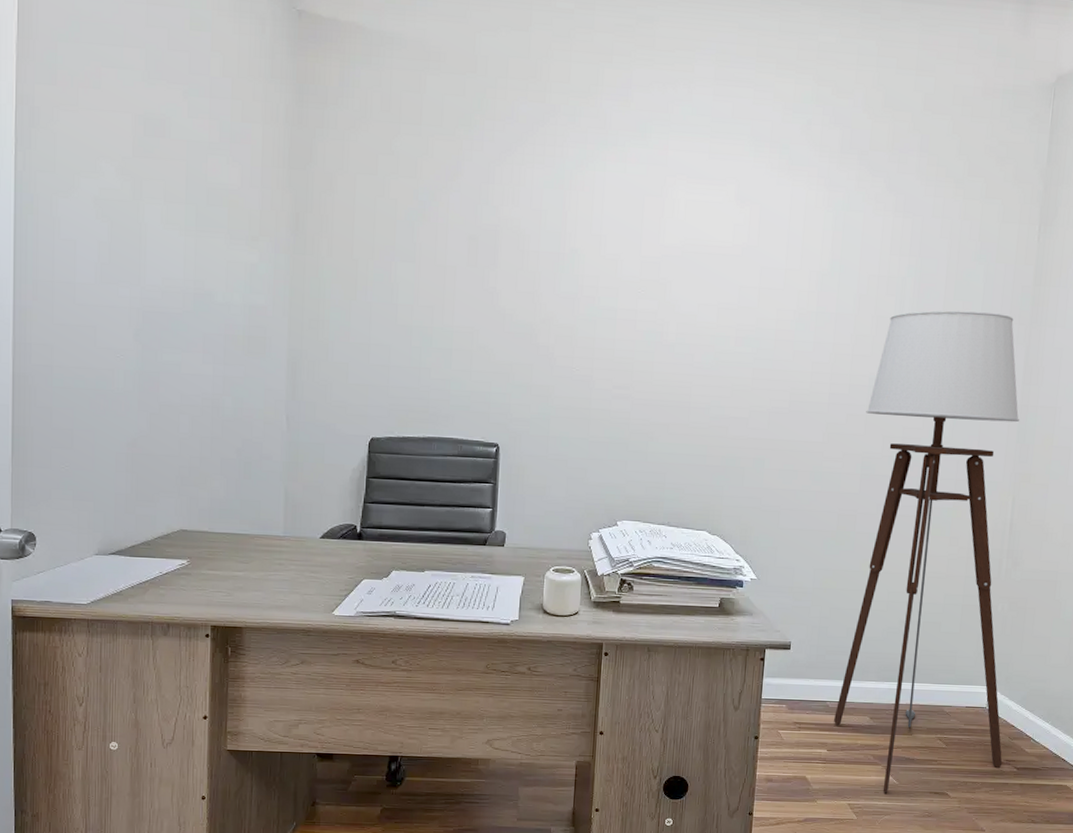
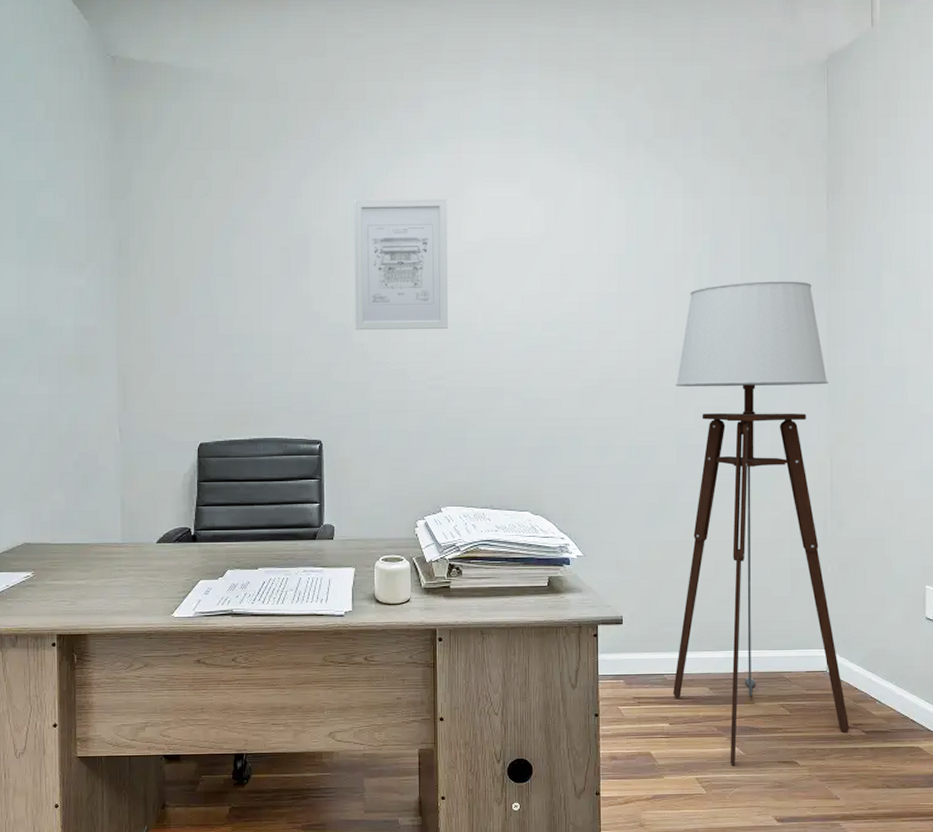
wall art: none [541,190,649,336] -> present [354,198,449,331]

